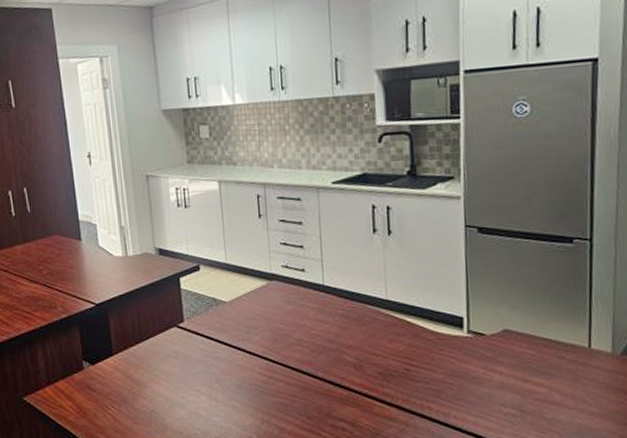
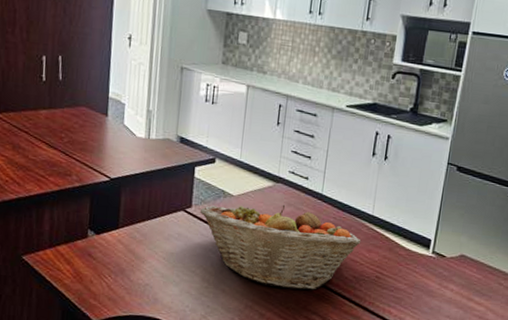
fruit basket: none [193,303,380,396] -> present [199,204,361,290]

